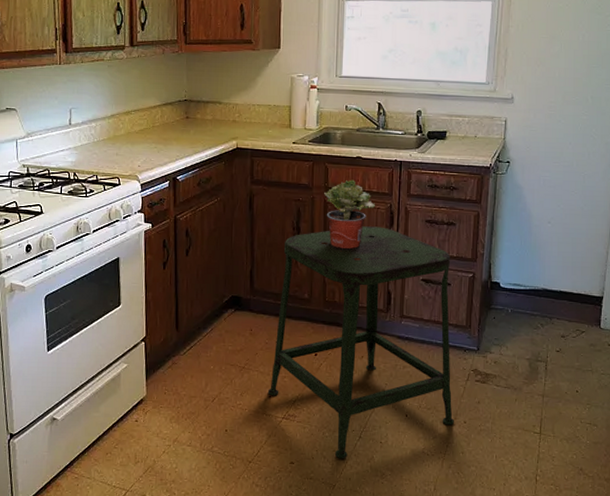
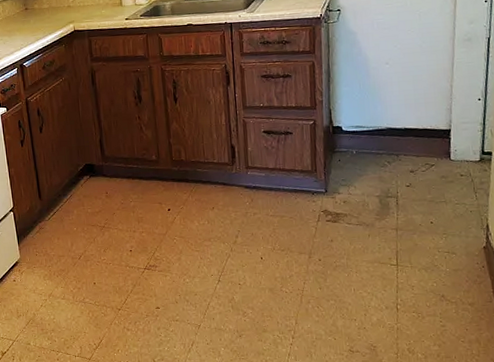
stool: present [267,226,454,459] -> none [128,86,309,302]
potted plant: present [324,179,376,249] -> none [160,46,211,111]

